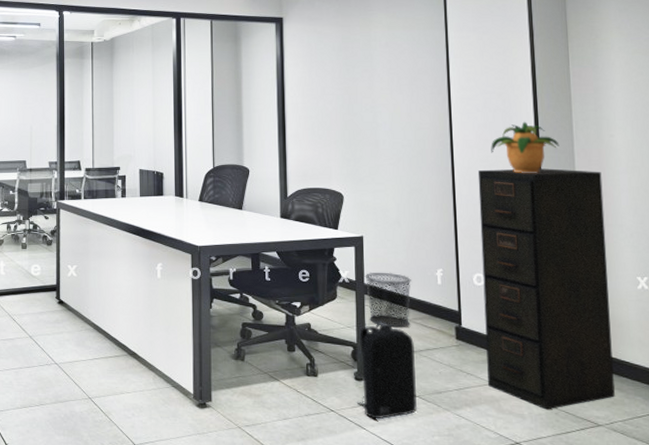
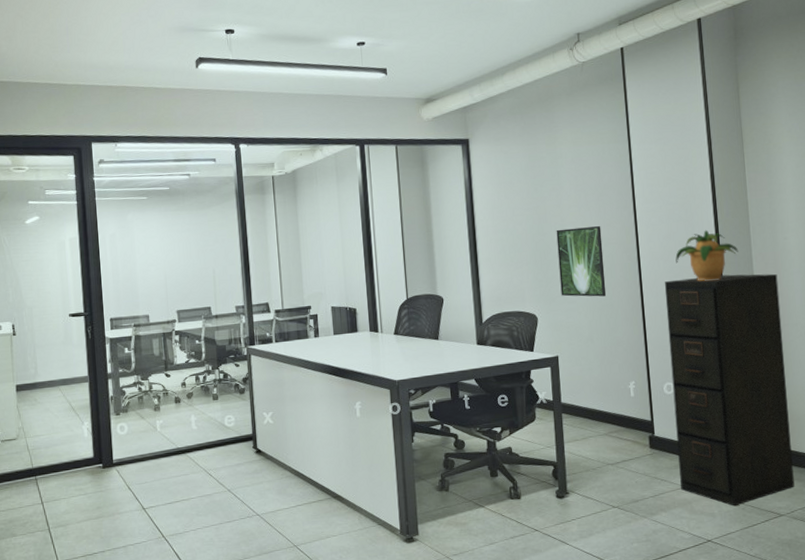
backpack: present [356,320,418,419] -> none [559,437,617,534]
trash can: present [364,272,411,328] -> none [561,389,606,443]
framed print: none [366,110,416,180] -> present [556,226,607,297]

